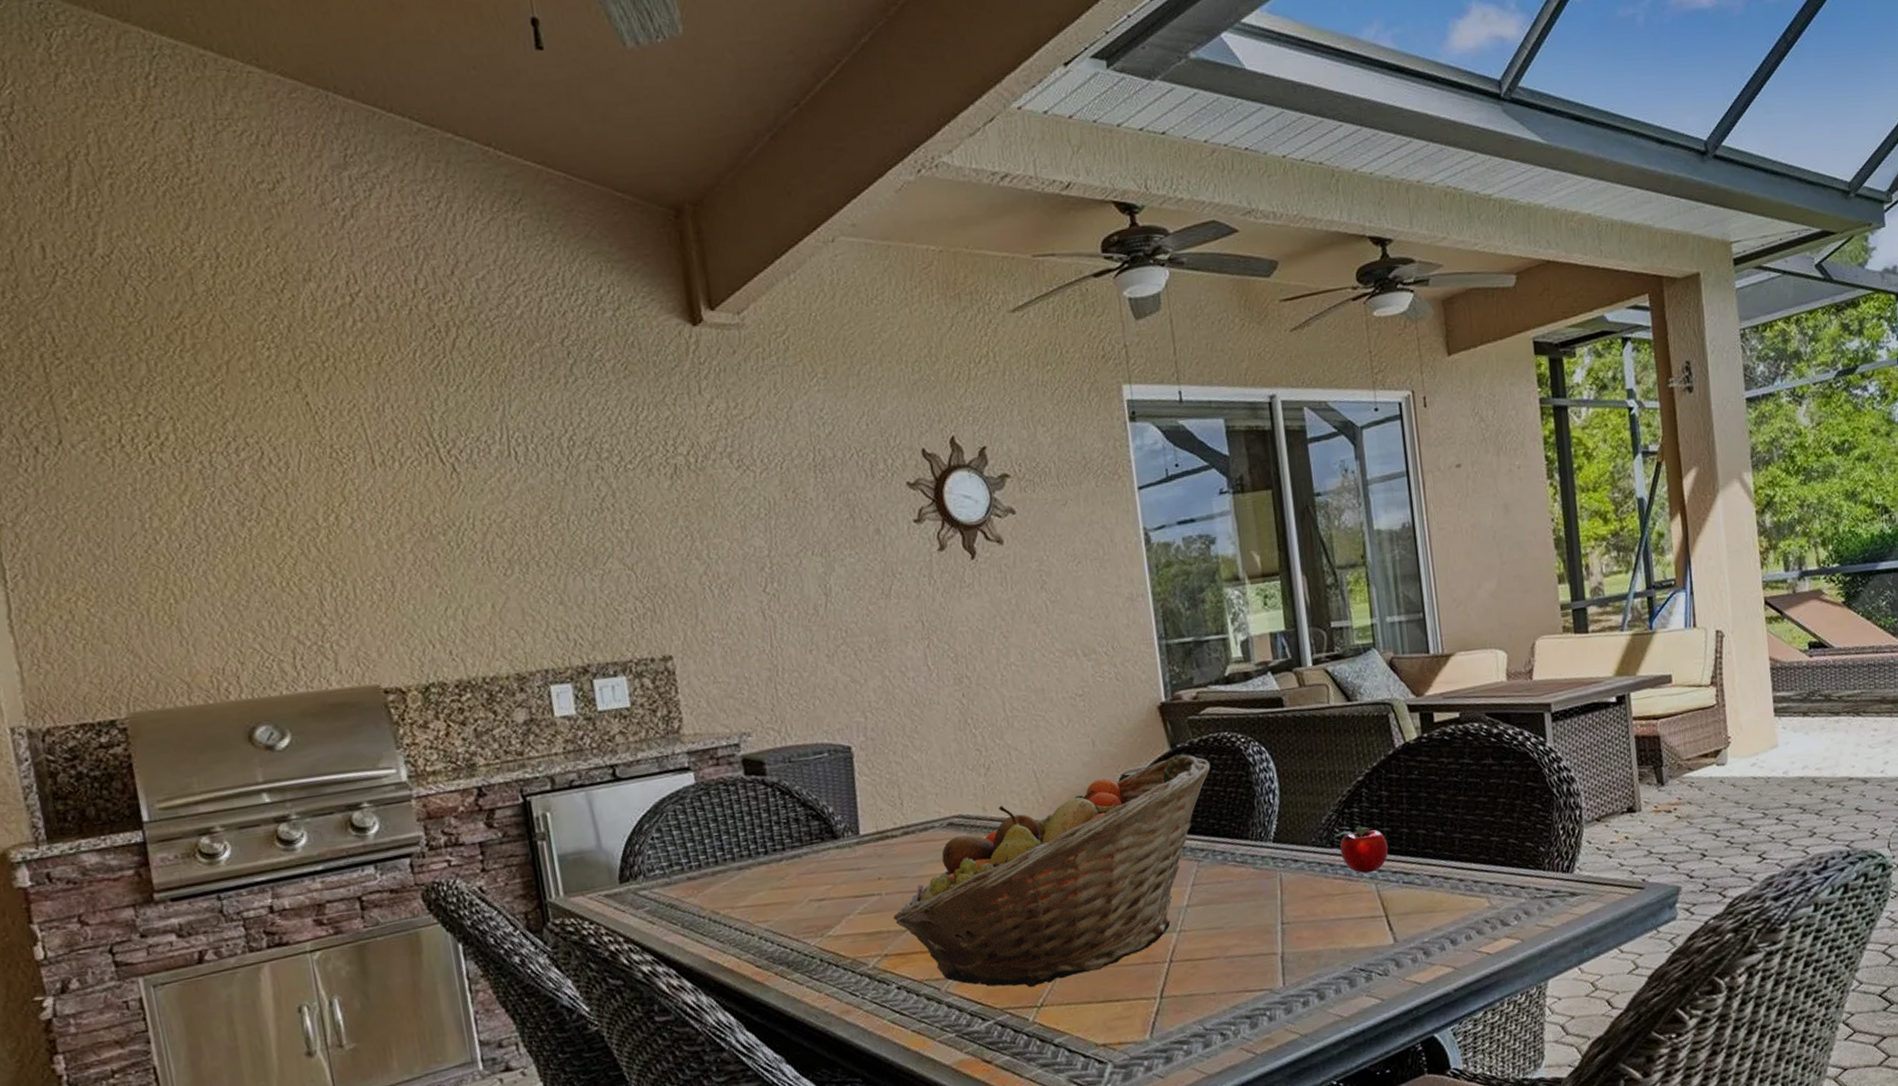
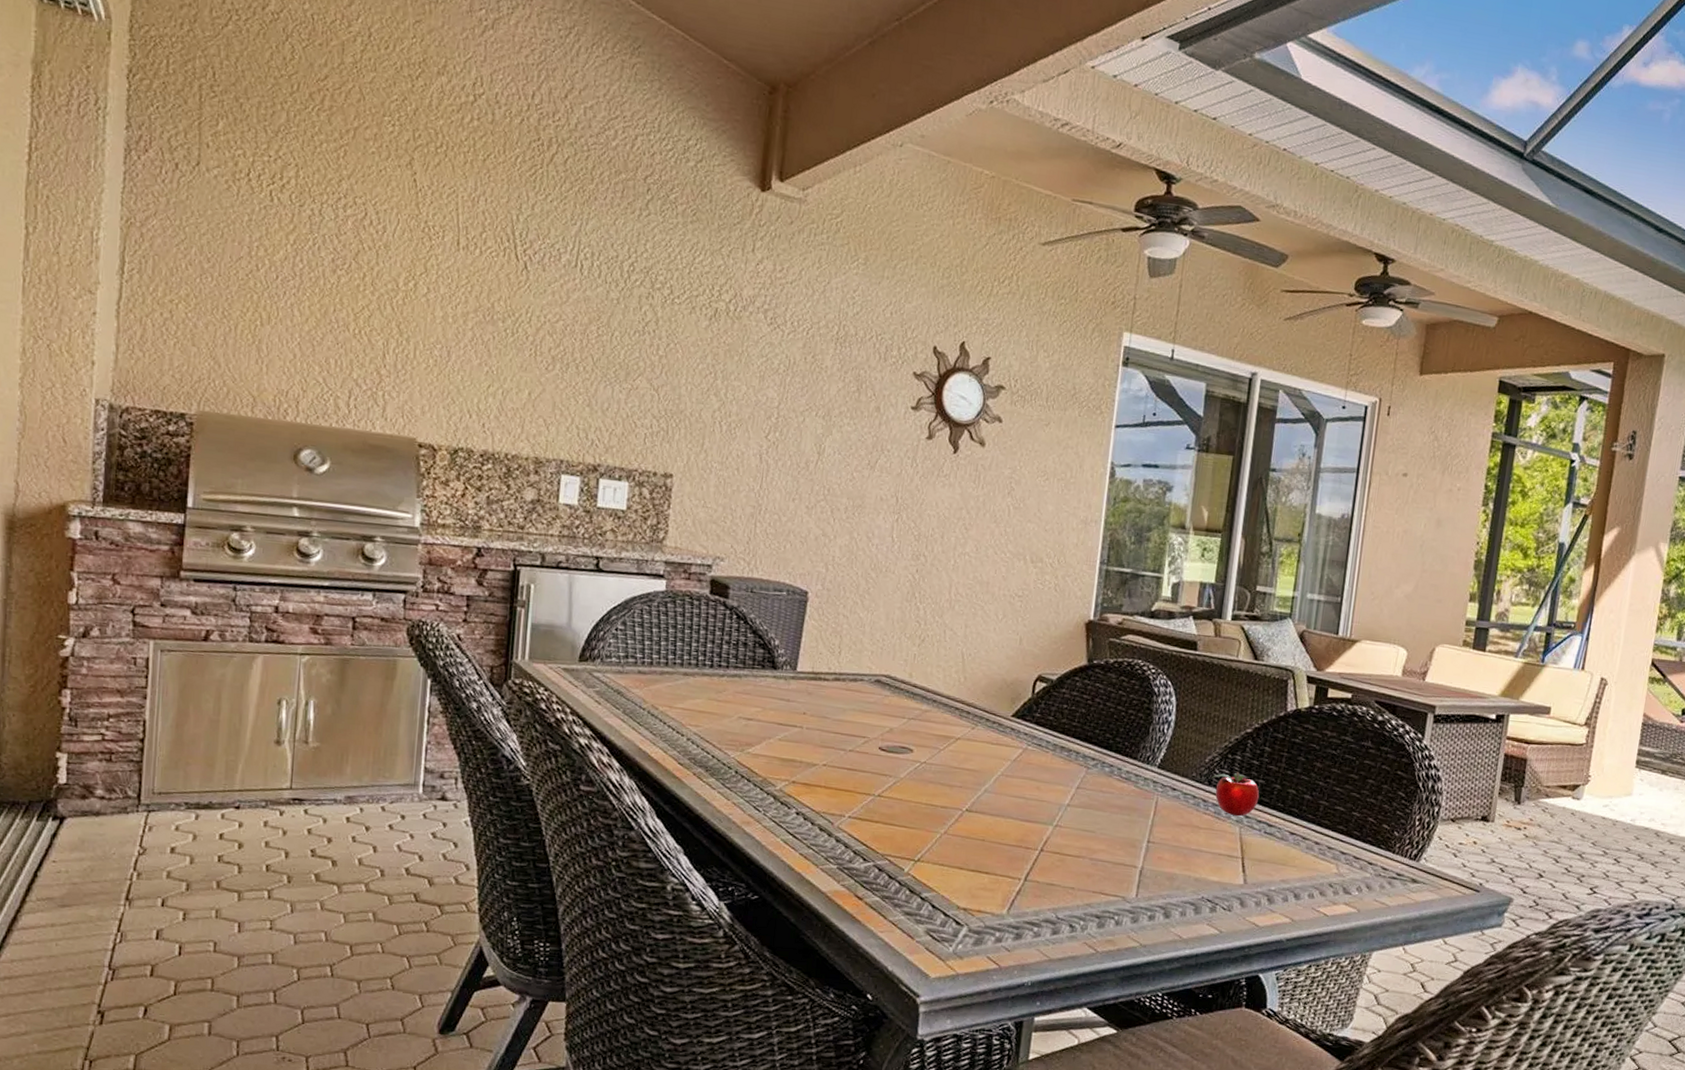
fruit basket: present [893,754,1211,988] -> none [808,669,1119,843]

